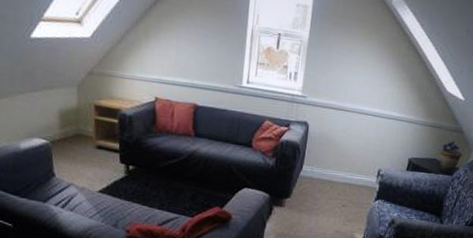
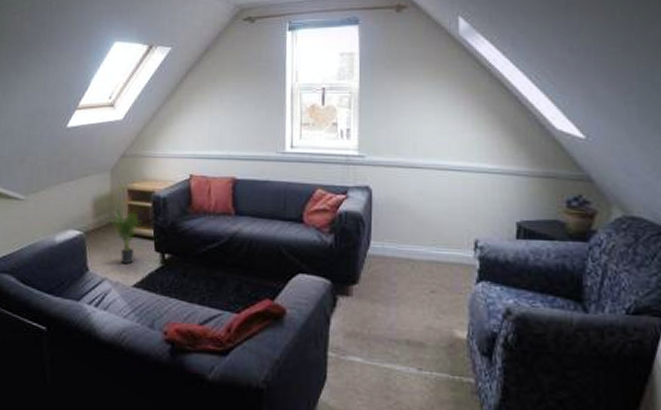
potted plant: none [77,123,108,172] -> present [111,210,142,263]

